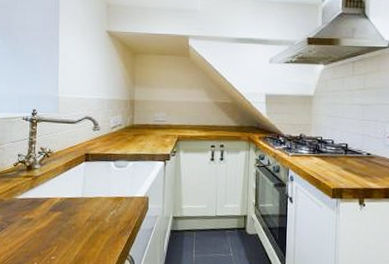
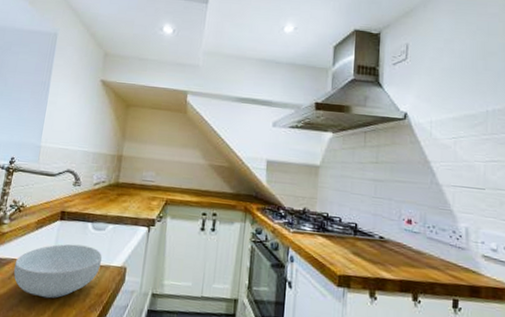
cereal bowl: none [50,181,126,228] -> present [13,244,102,299]

